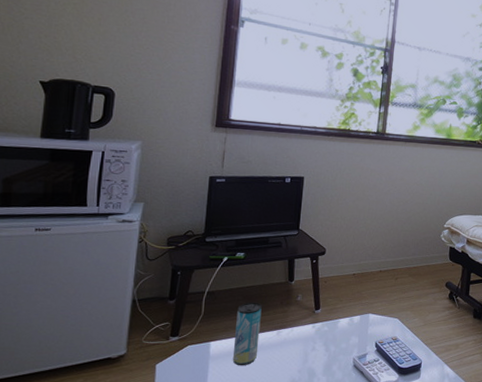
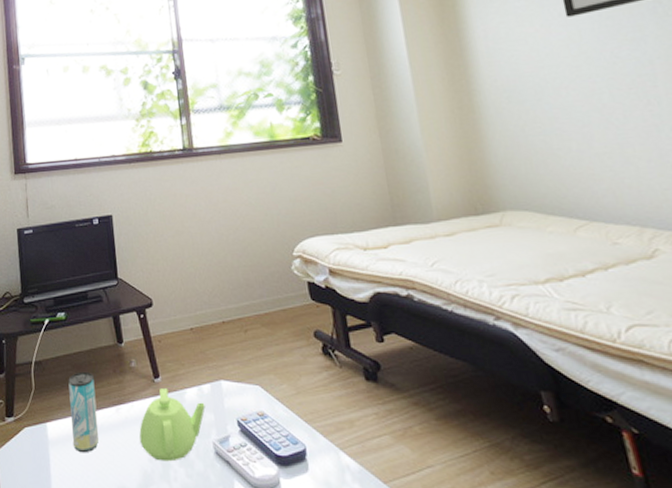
teapot: none [293,318,353,372] -> present [139,388,206,462]

